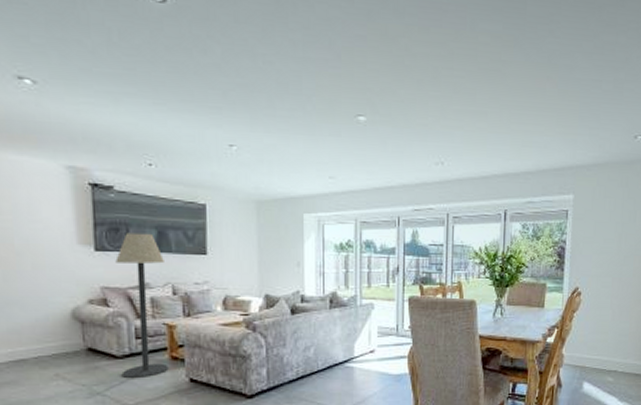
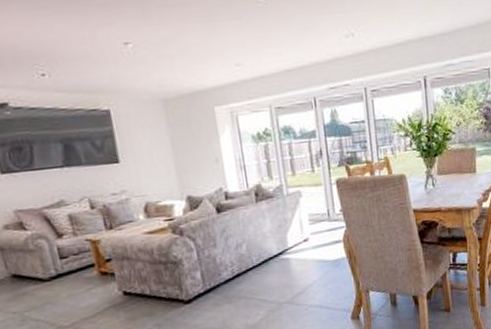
floor lamp: present [115,232,169,379] -> none [24,148,100,301]

